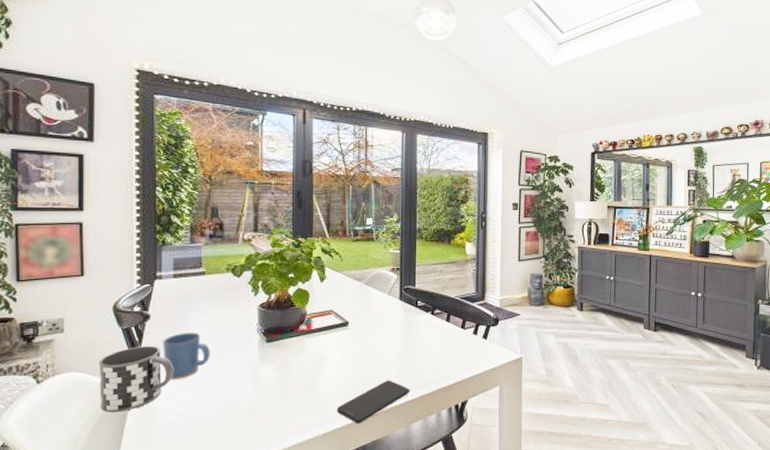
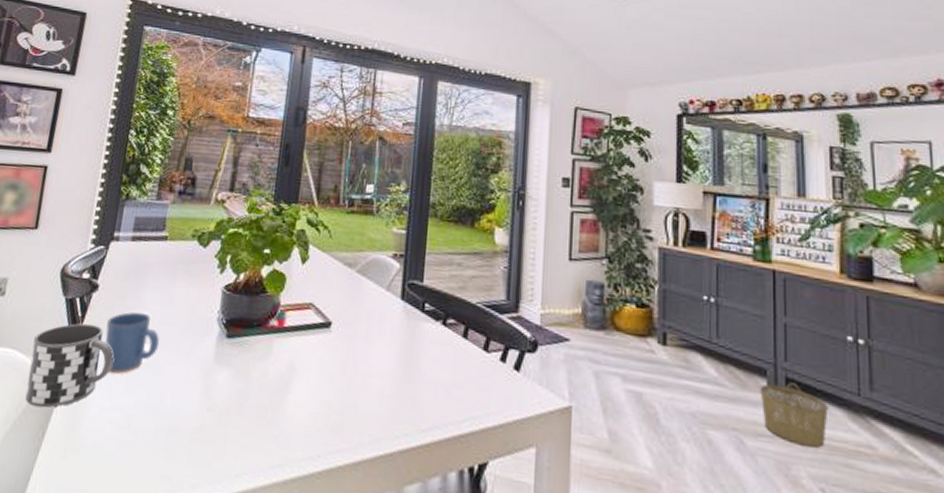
smartphone: present [336,380,410,424] -> none [304,413,406,474]
basket: none [639,325,679,361] -> present [760,382,829,448]

